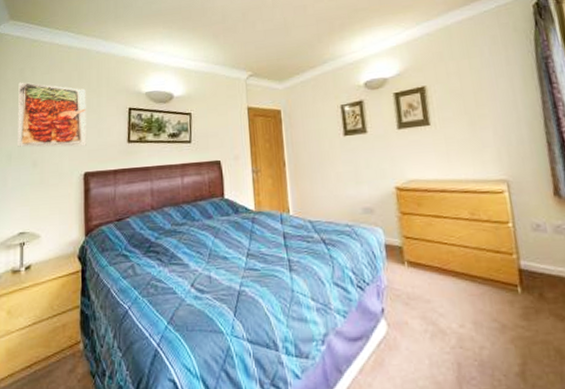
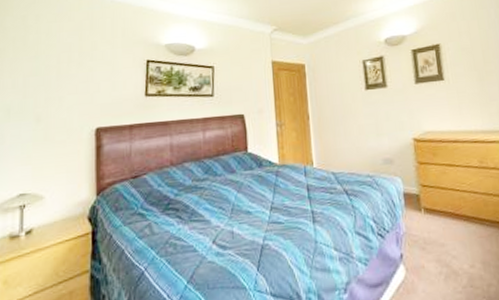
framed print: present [17,82,86,147] -> none [18,30,99,101]

